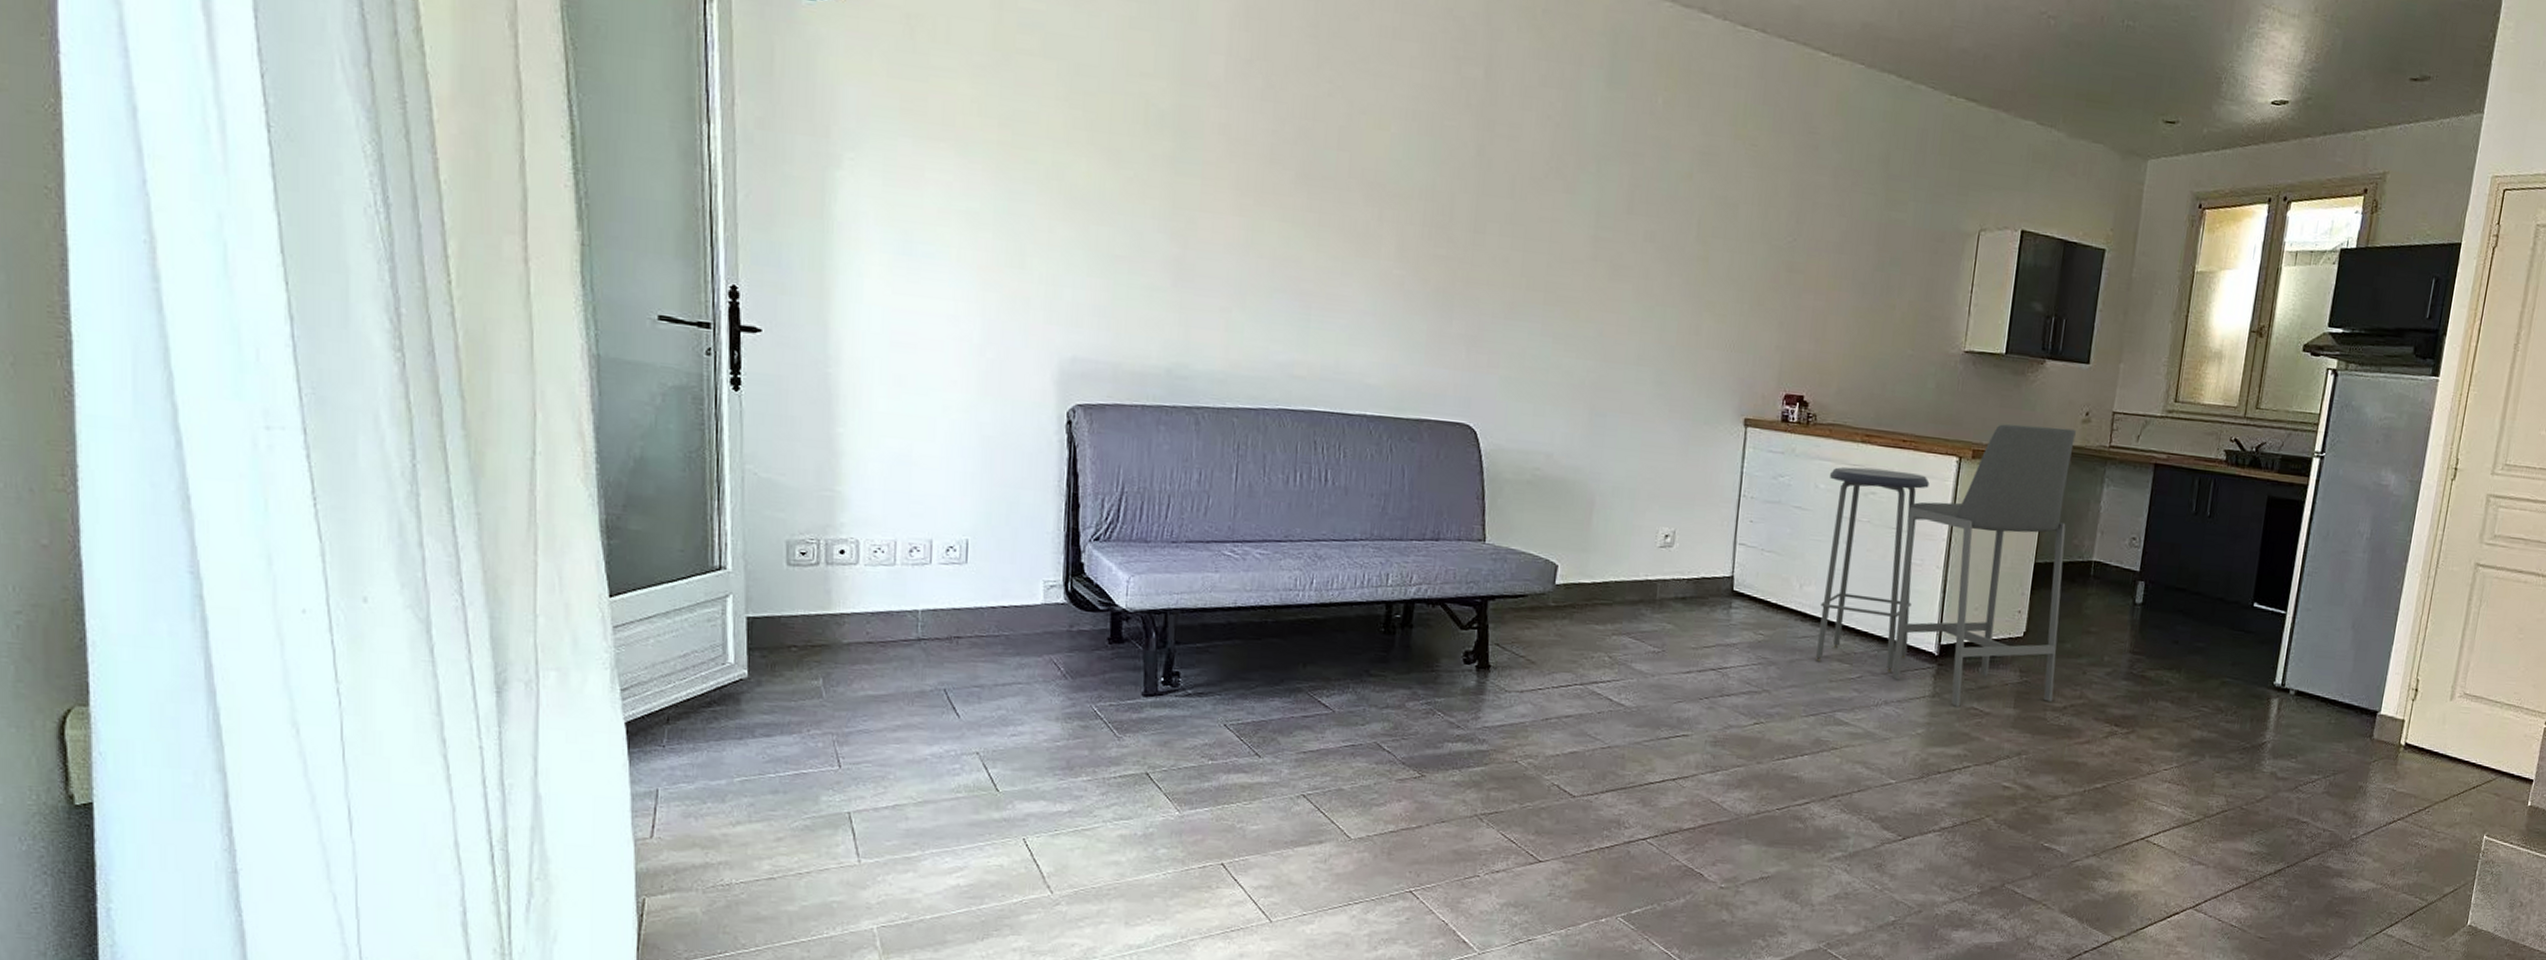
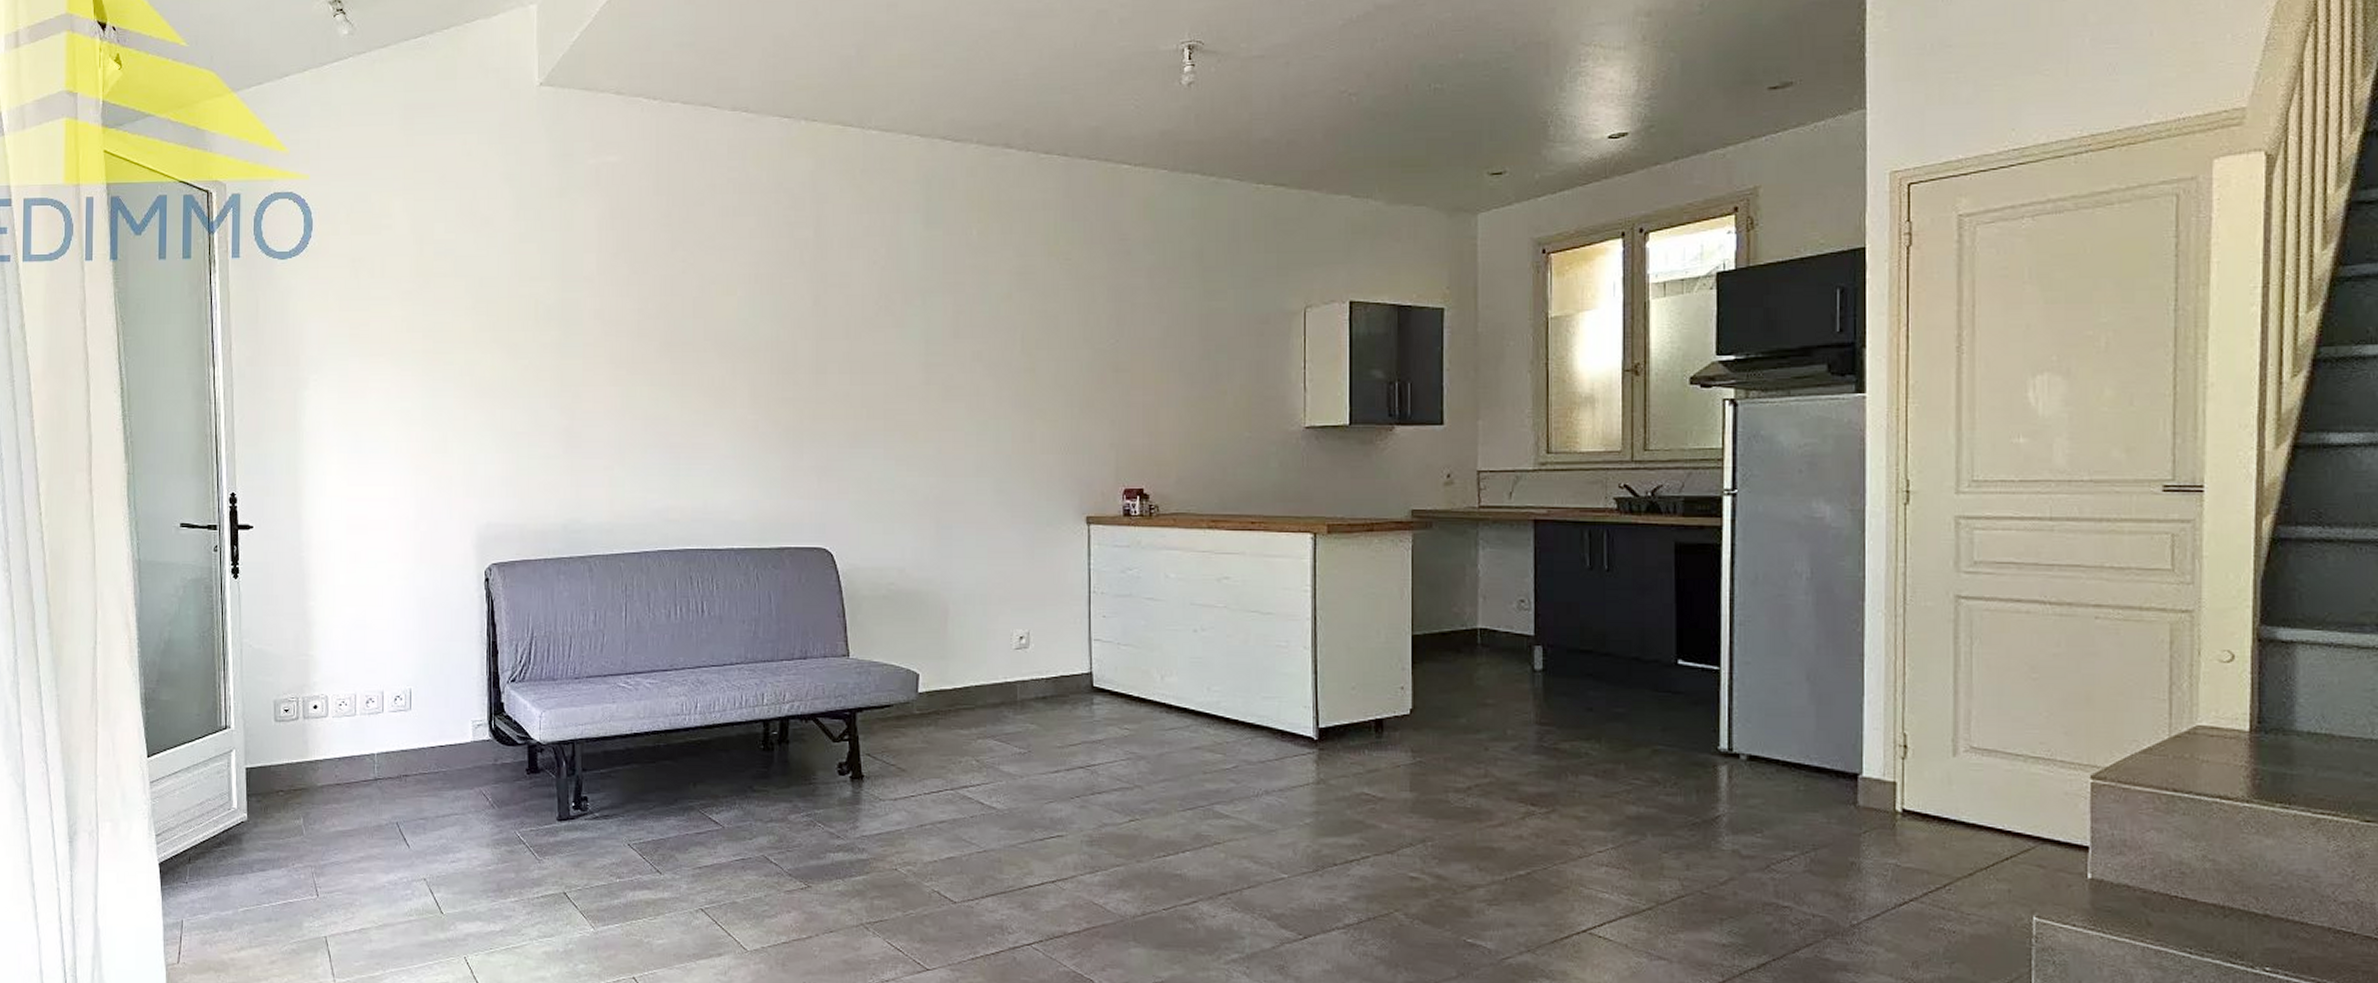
bar stool: present [1815,467,1930,673] -> none [1180,553,1285,760]
bar stool: present [1891,424,2076,707] -> none [1266,493,1454,793]

